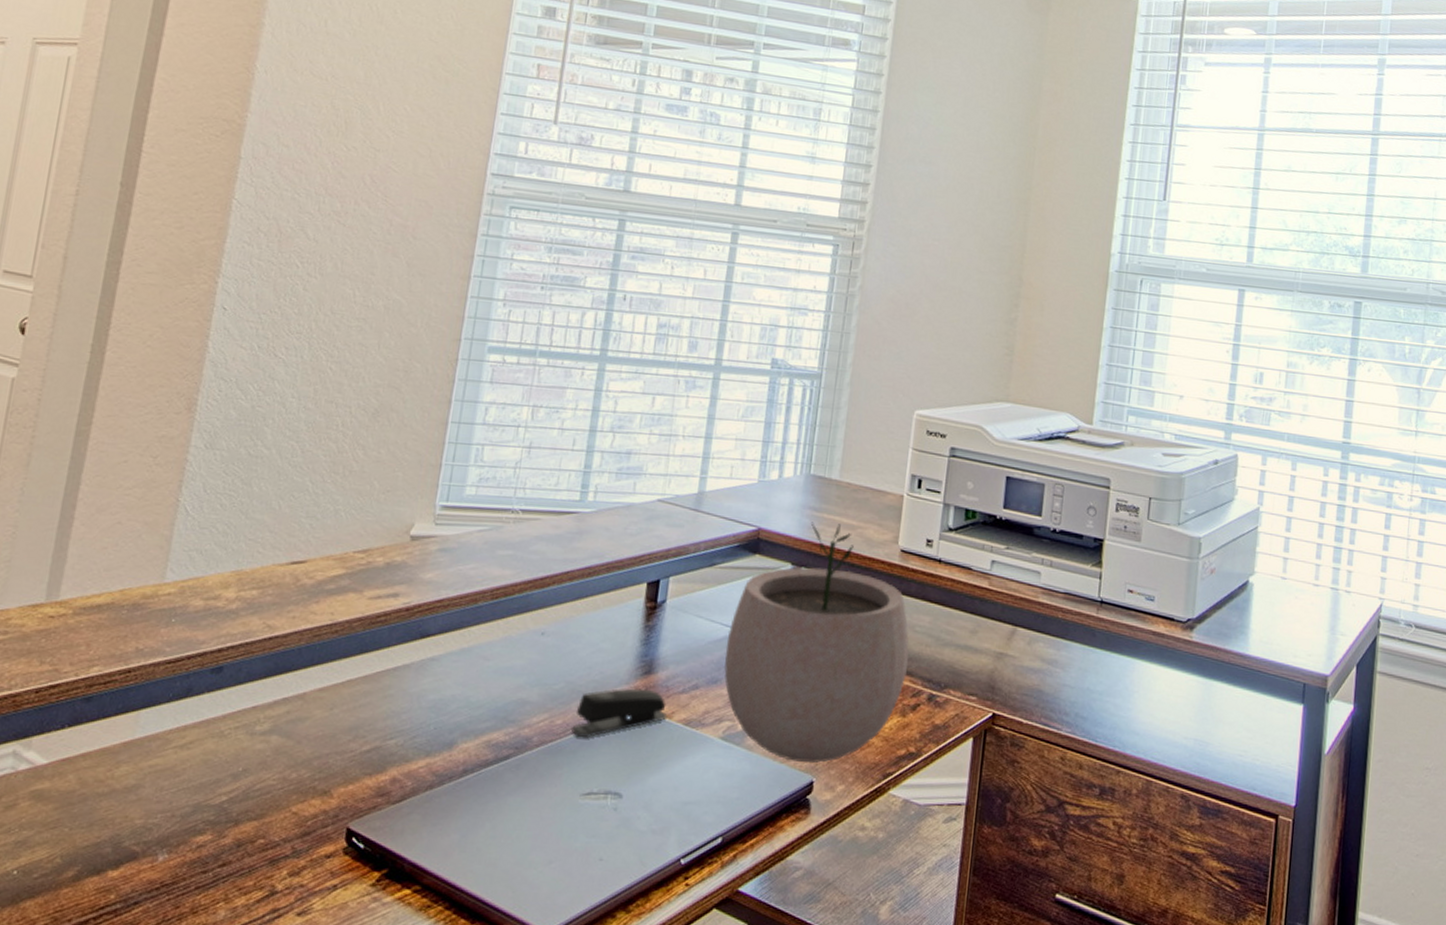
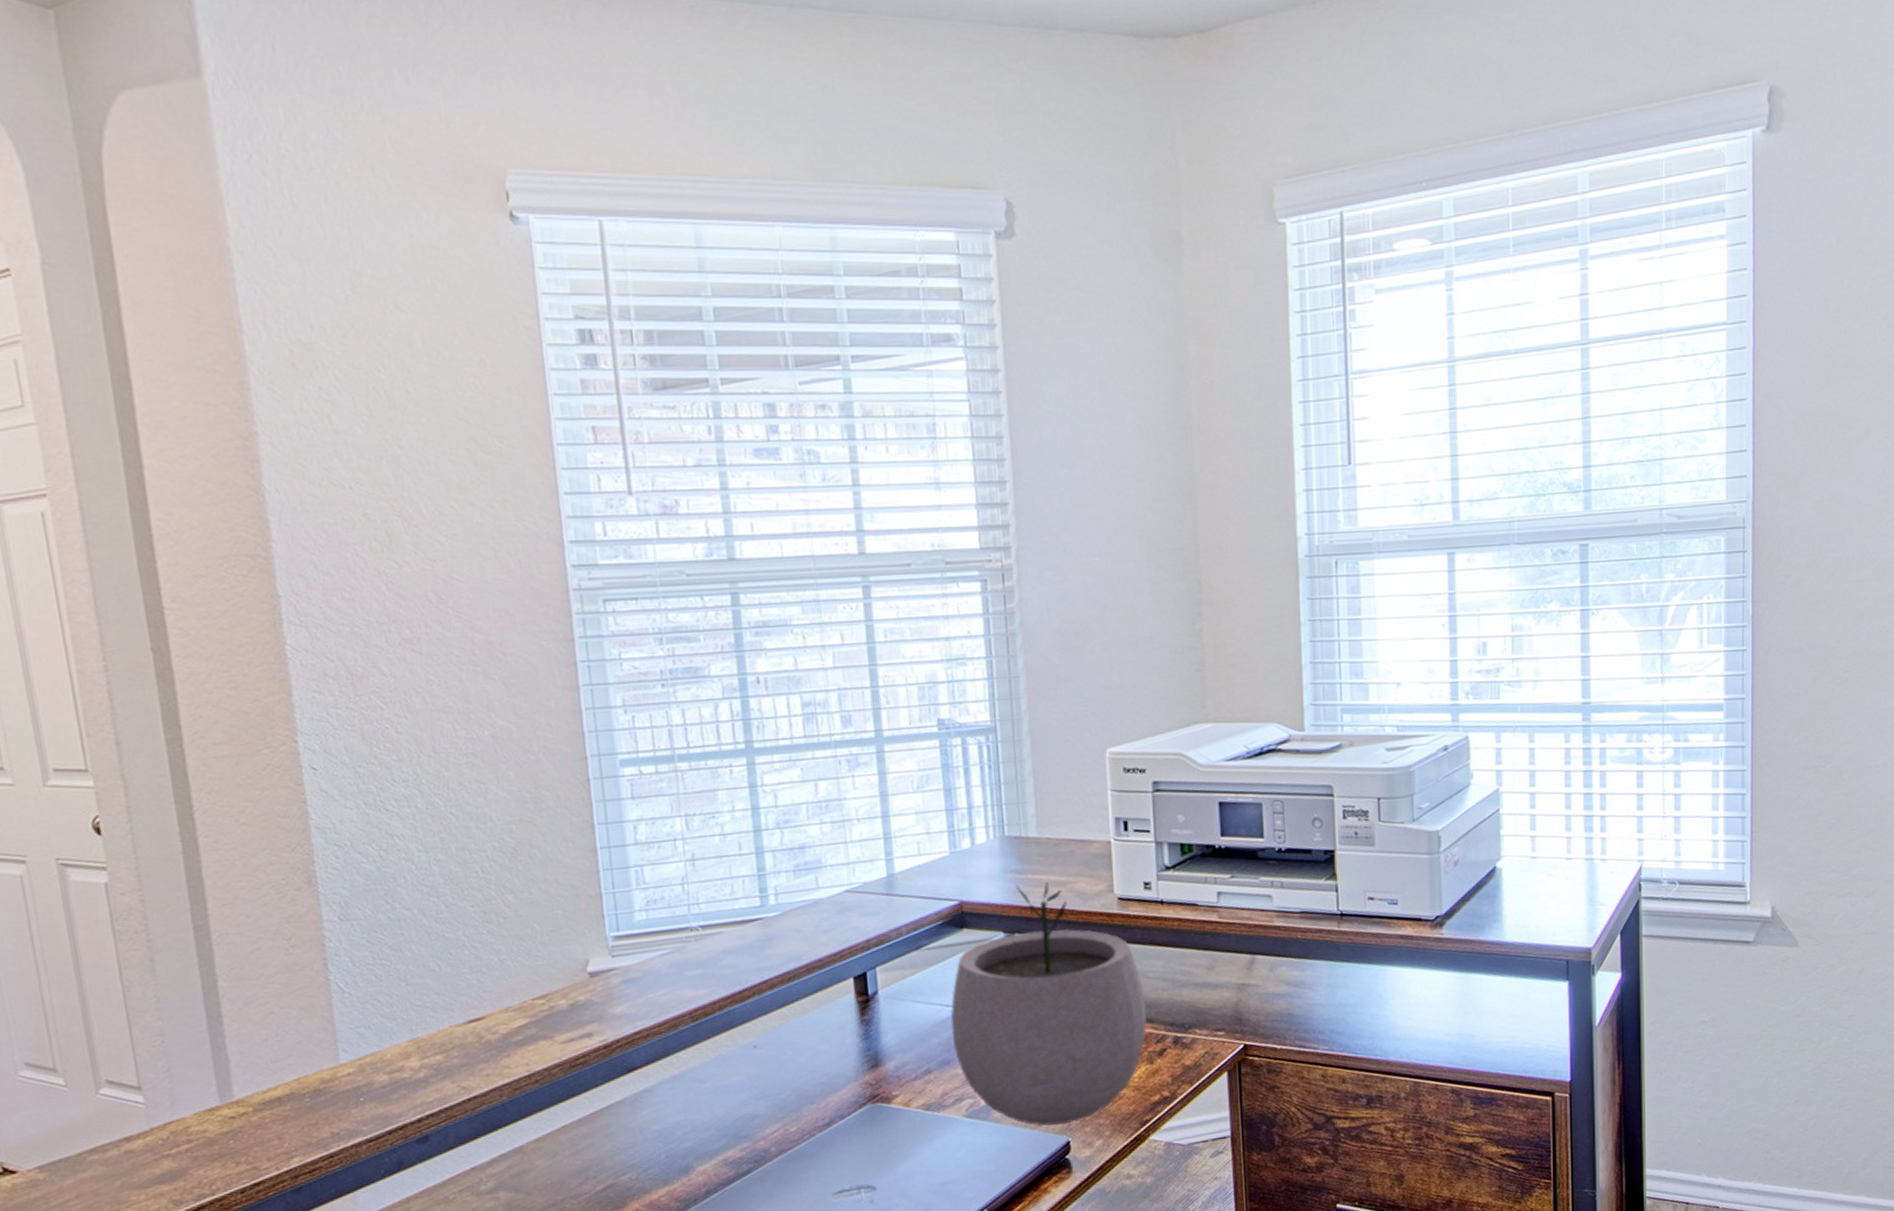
stapler: present [572,688,668,738] -> none [808,1082,906,1141]

